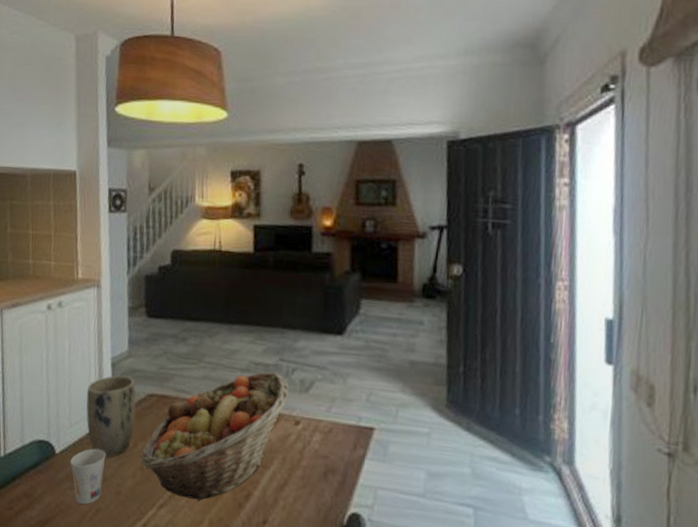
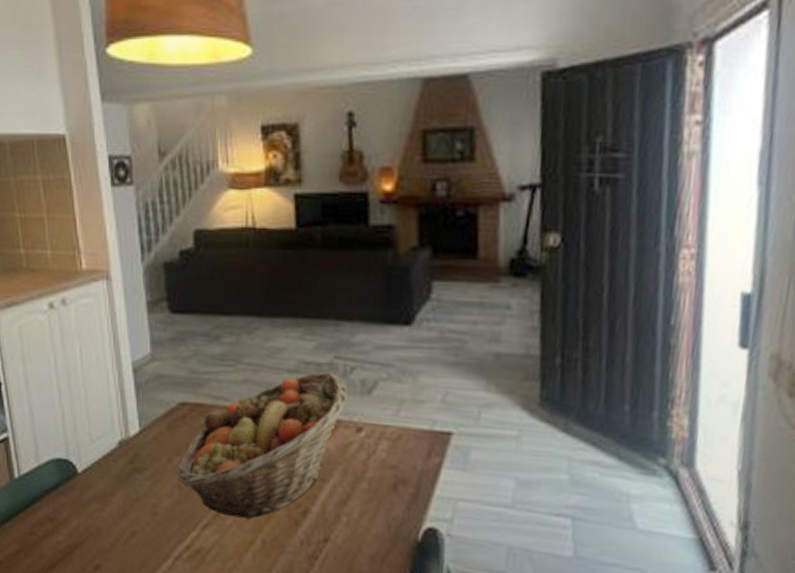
cup: present [70,448,106,505] -> none [95,466,137,527]
plant pot: present [86,375,136,458] -> none [106,382,166,476]

